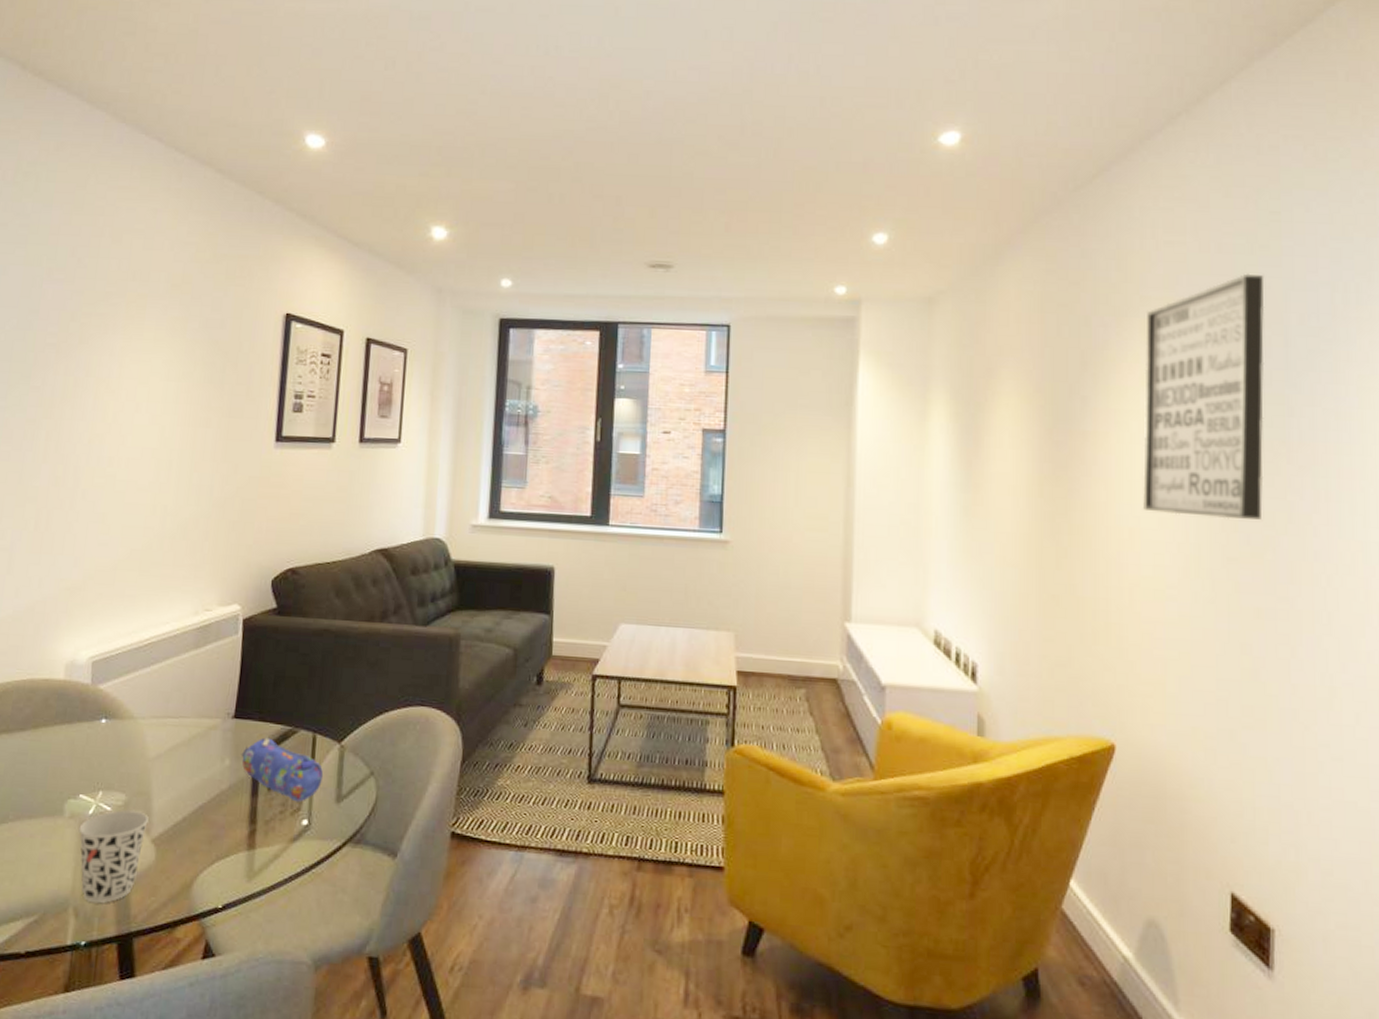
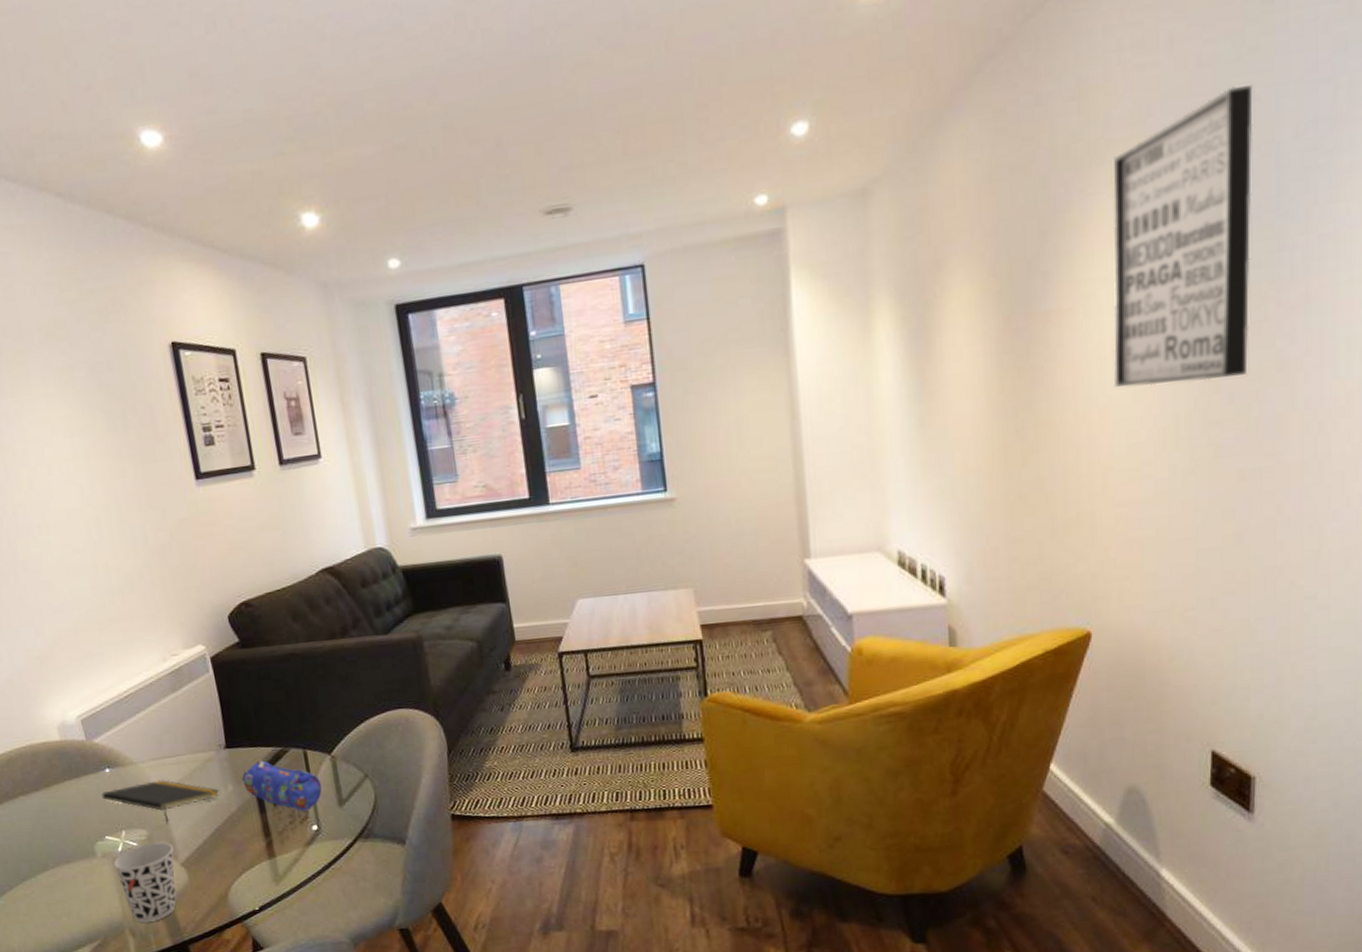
notepad: none [89,740,216,791] -> present [101,780,220,823]

